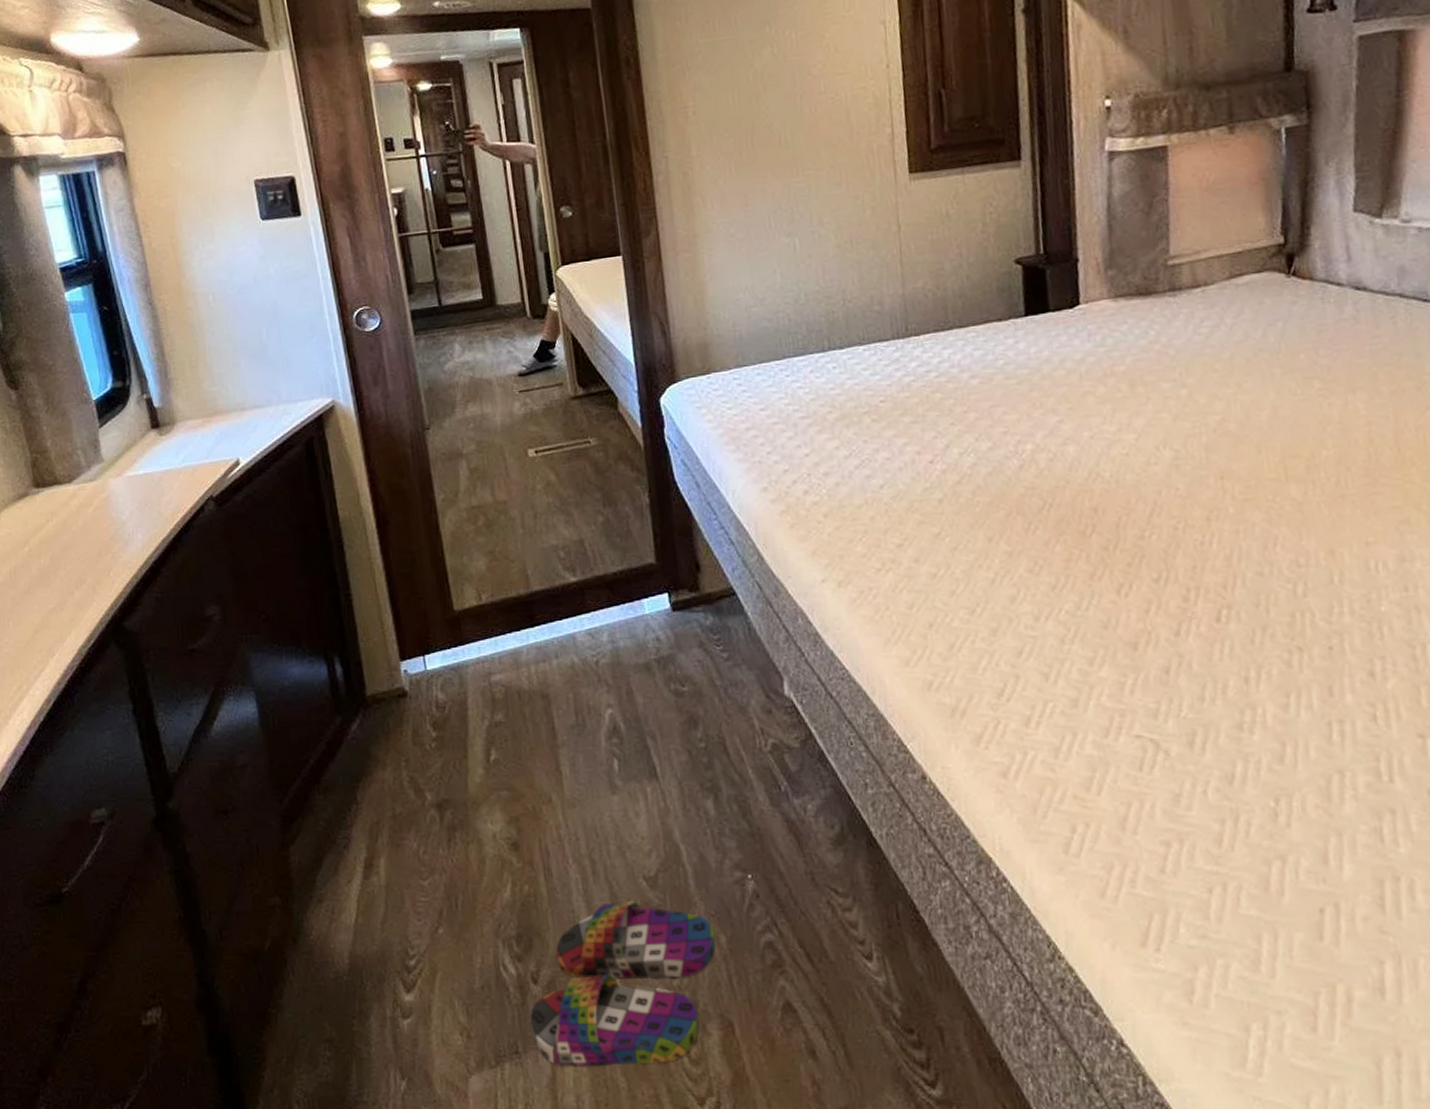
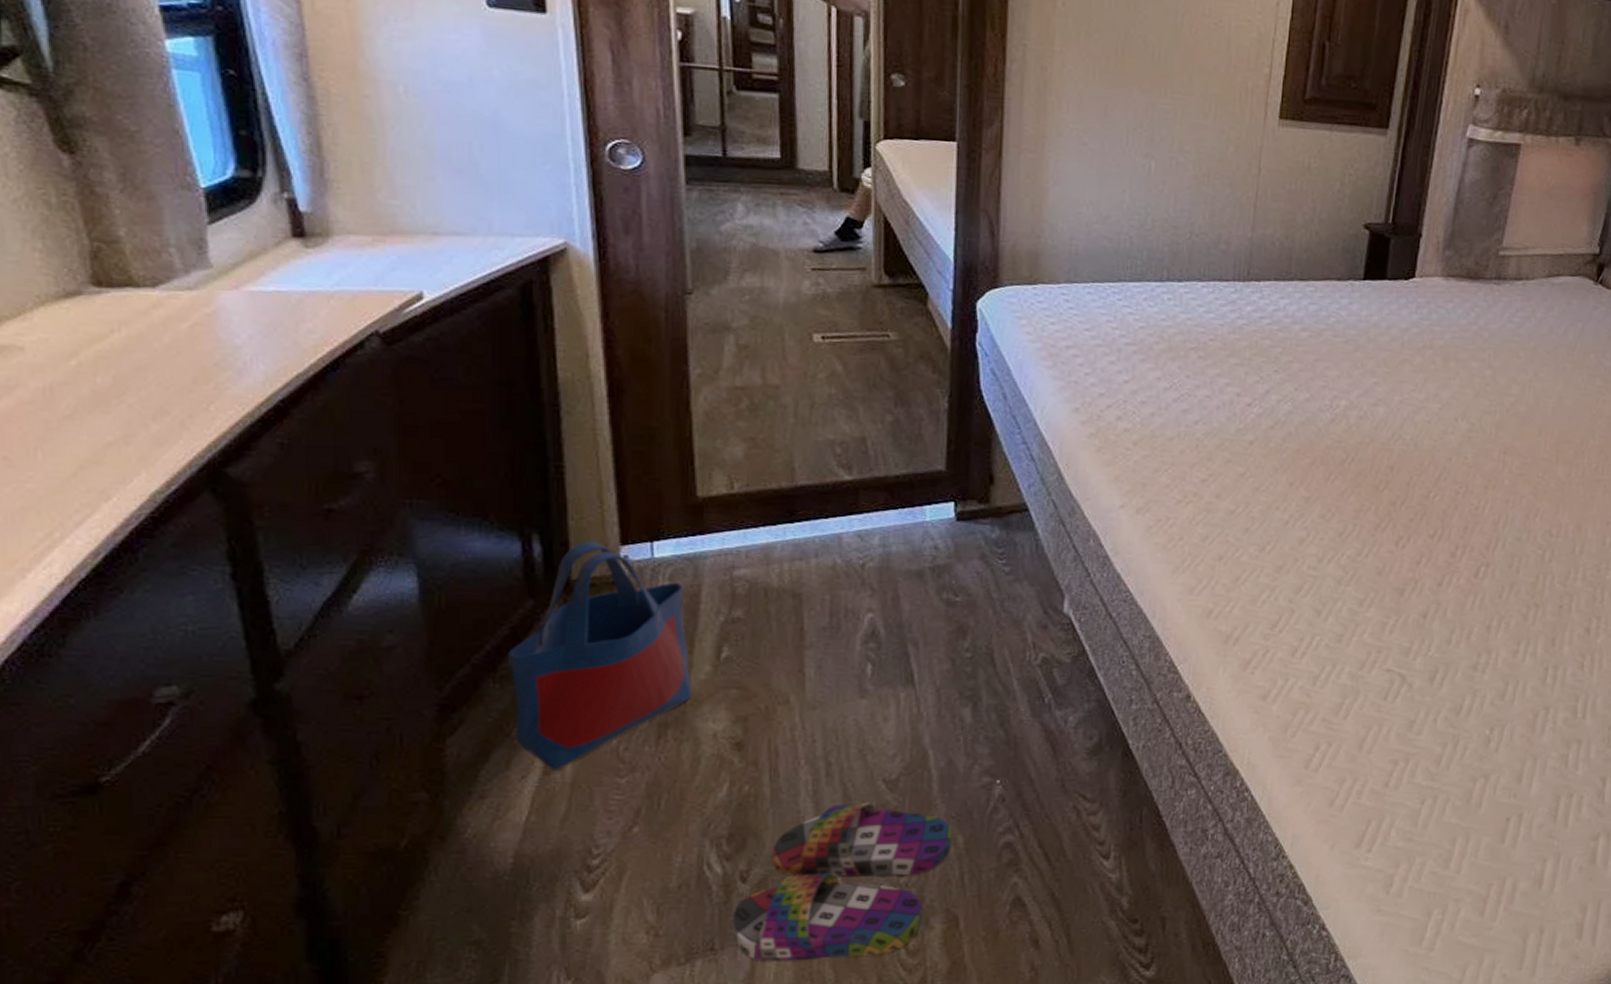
tote bag: none [326,659,471,875] -> present [507,541,692,771]

